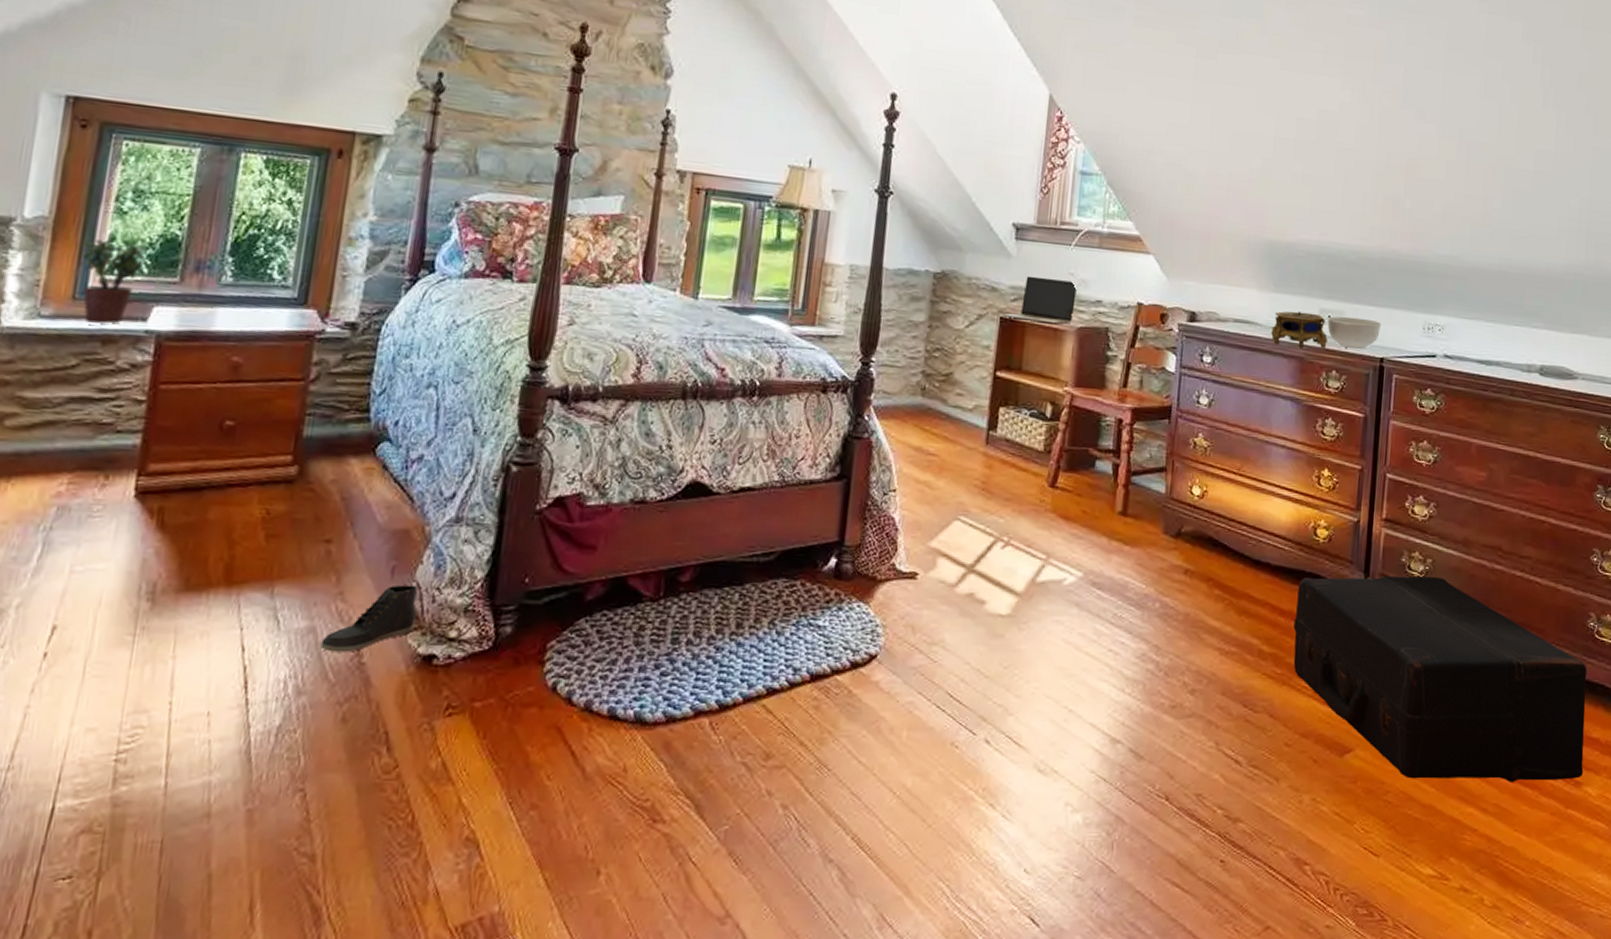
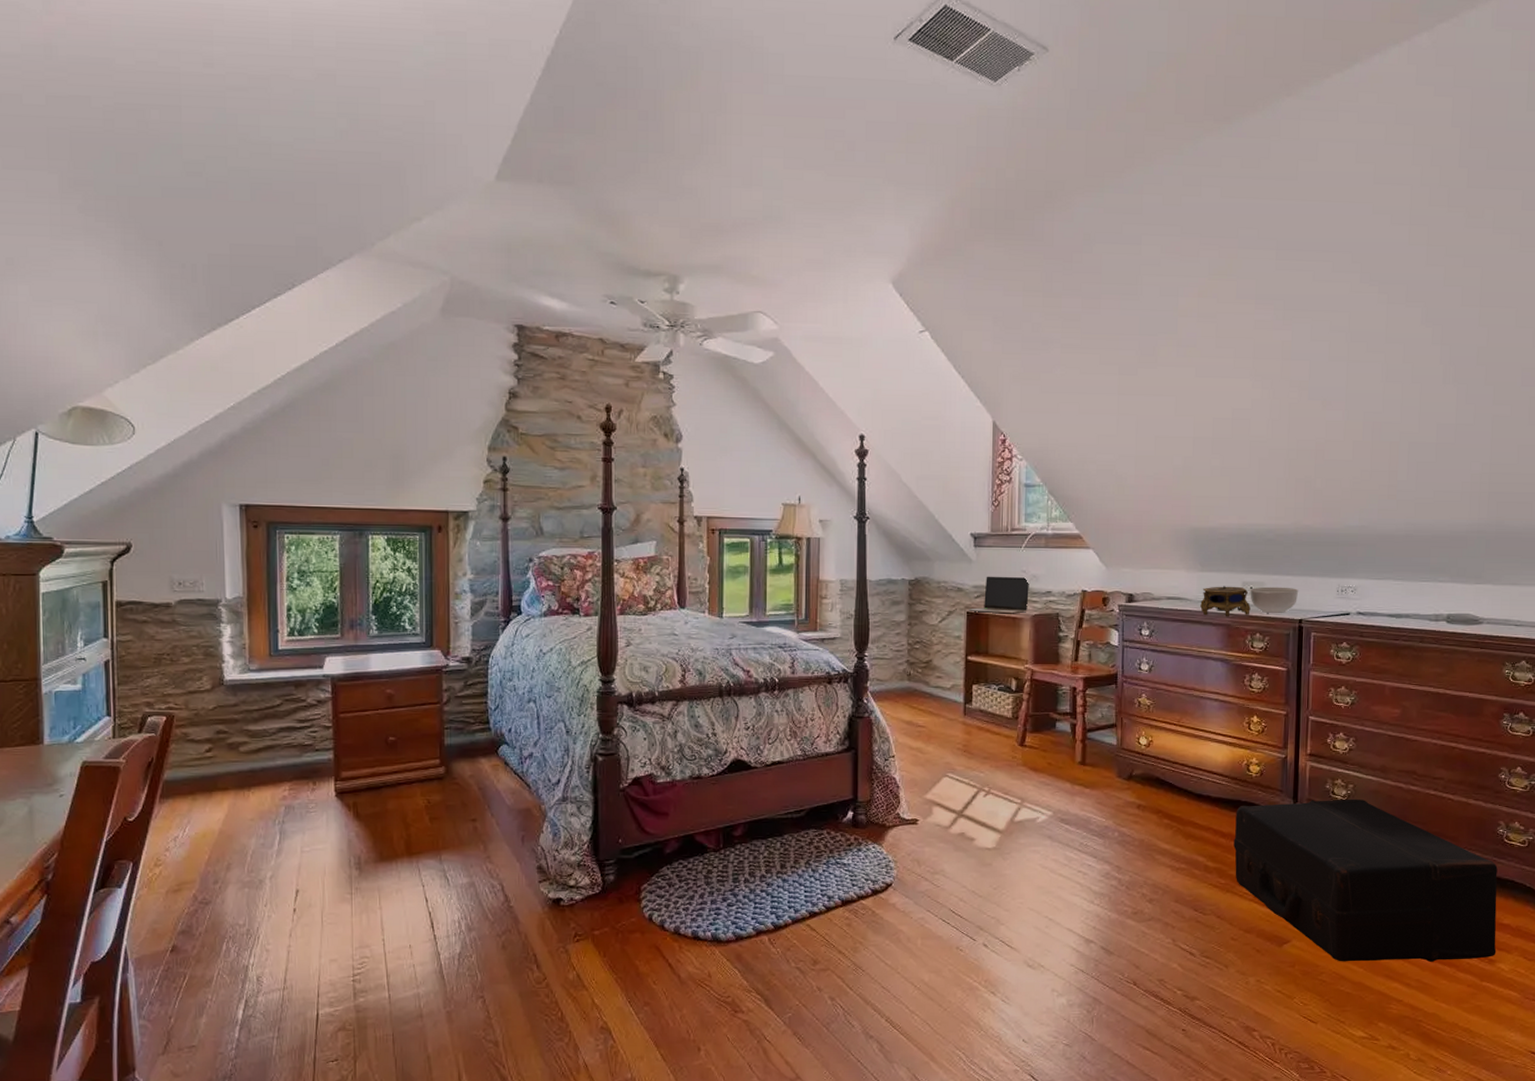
potted plant: present [83,239,149,324] -> none [270,609,317,672]
sneaker: present [320,584,418,653] -> none [480,849,544,900]

